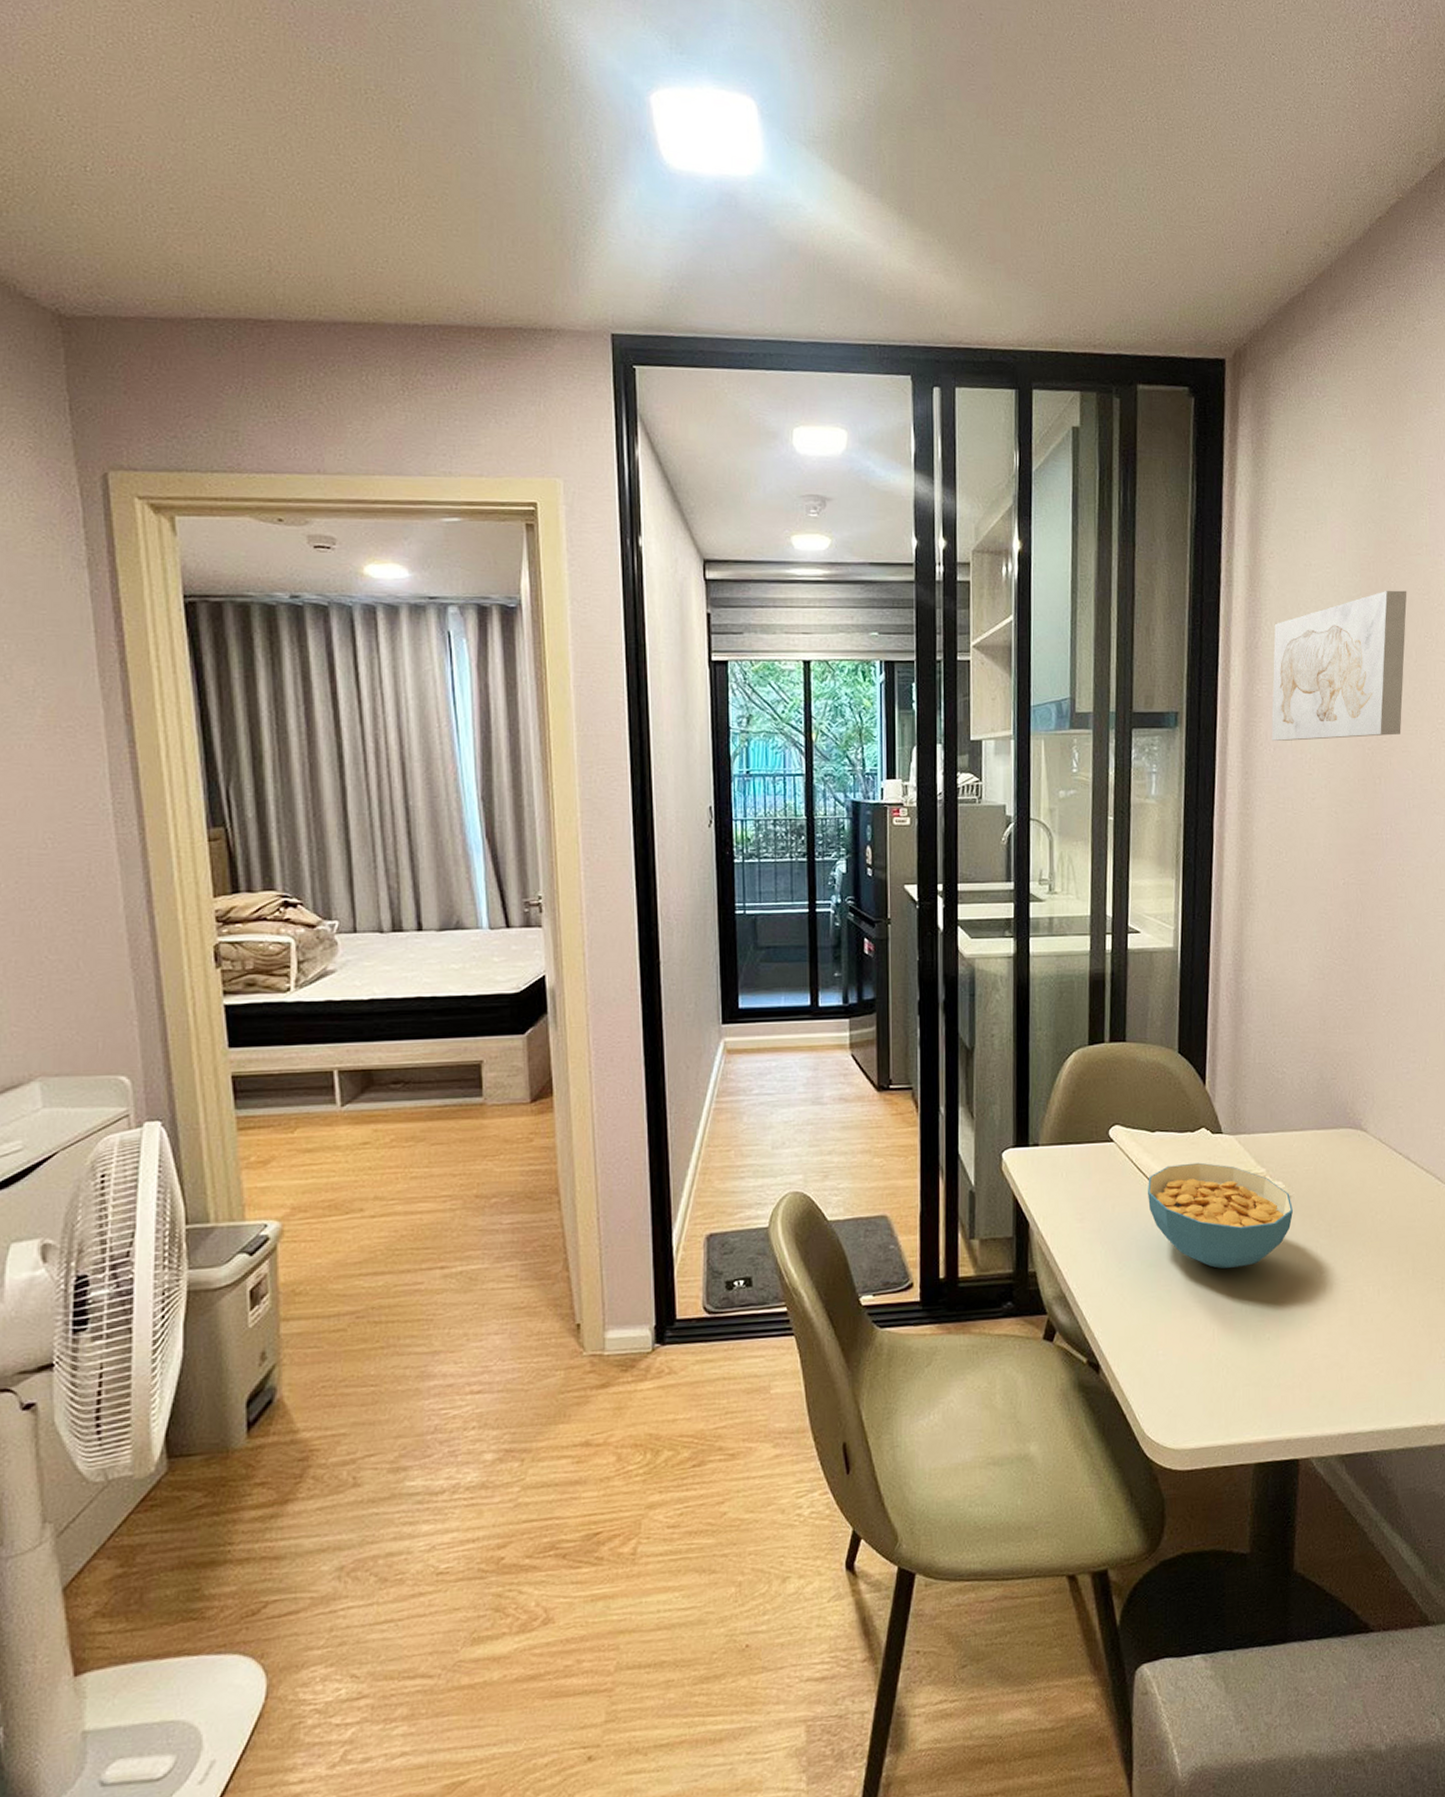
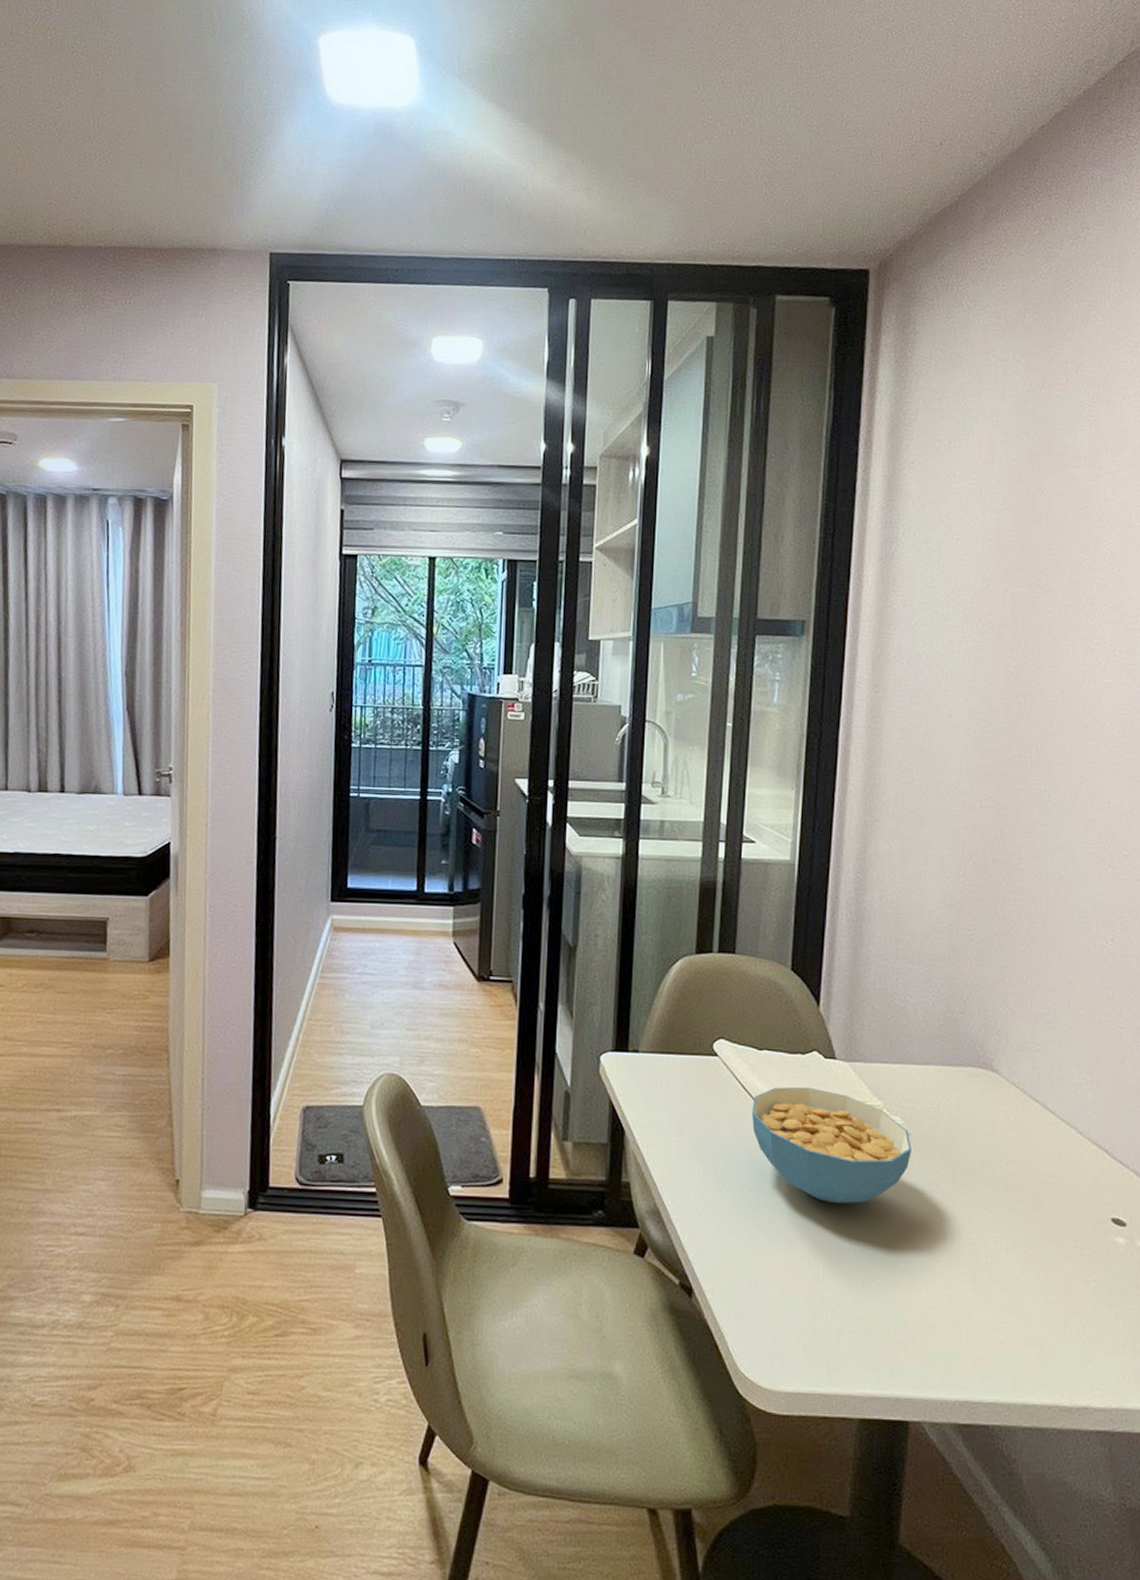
wall art: present [1271,590,1407,741] -> none [905,503,1062,655]

